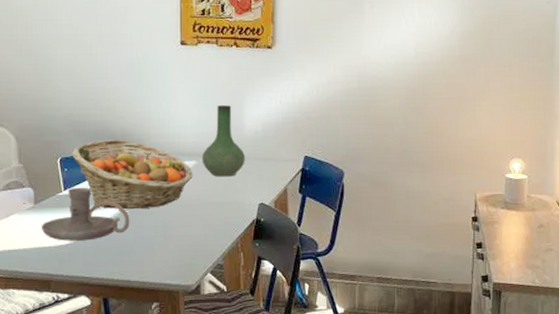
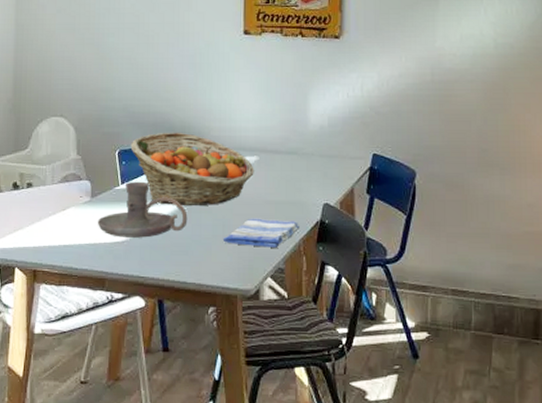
dish towel: none [164,218,237,246] -> present [222,218,300,248]
vase: present [202,105,245,177] -> none [263,98,309,174]

